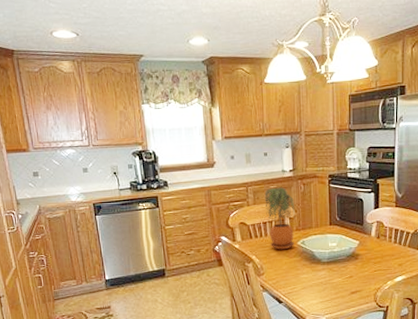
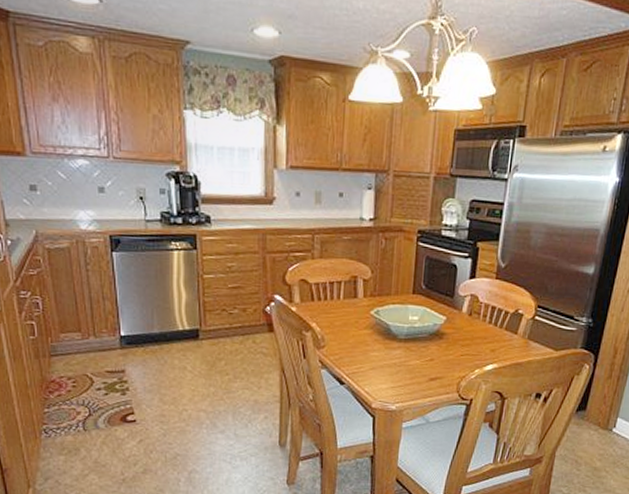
potted plant: present [264,187,296,250] -> none [334,238,372,319]

